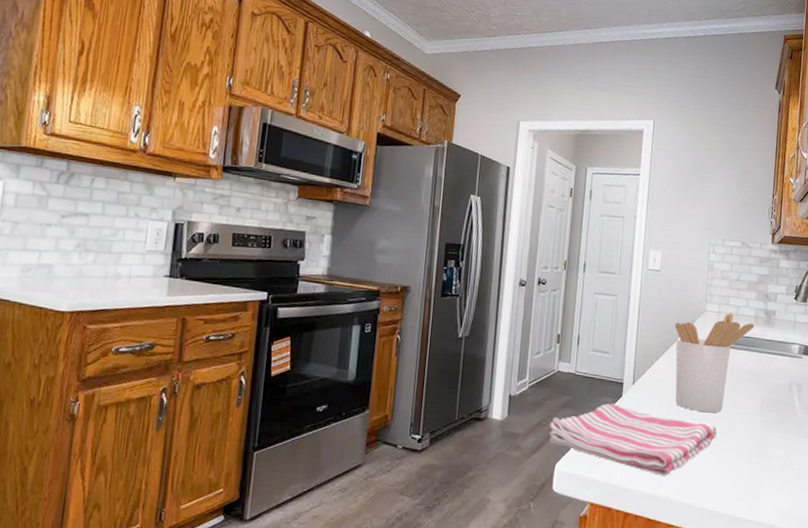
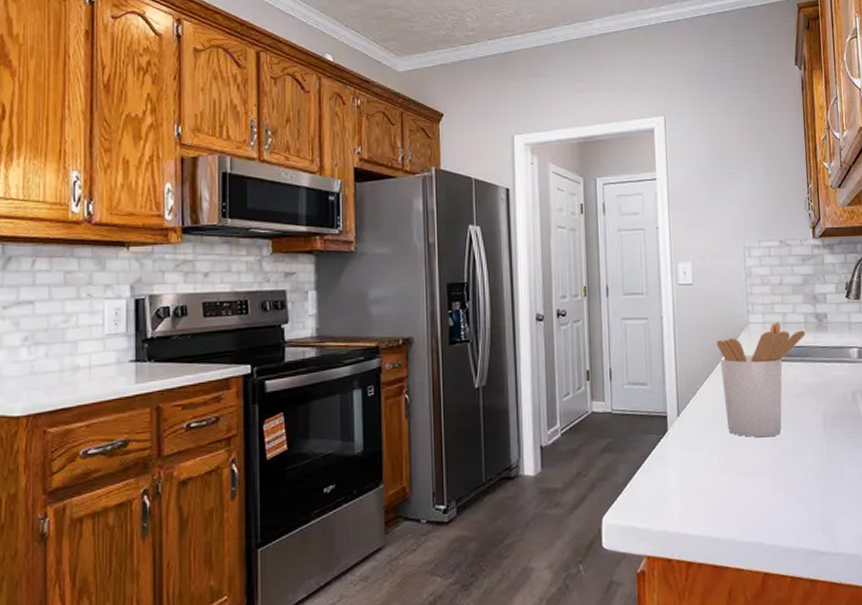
dish towel: present [549,403,717,476] -> none [590,440,779,515]

